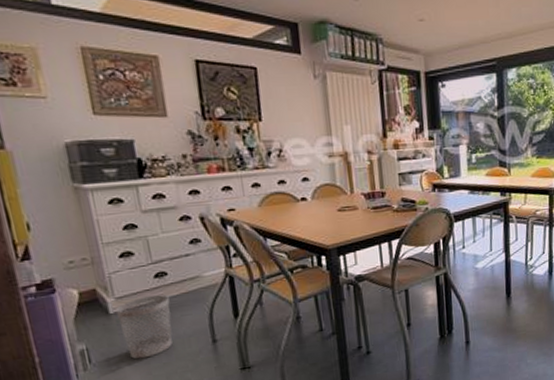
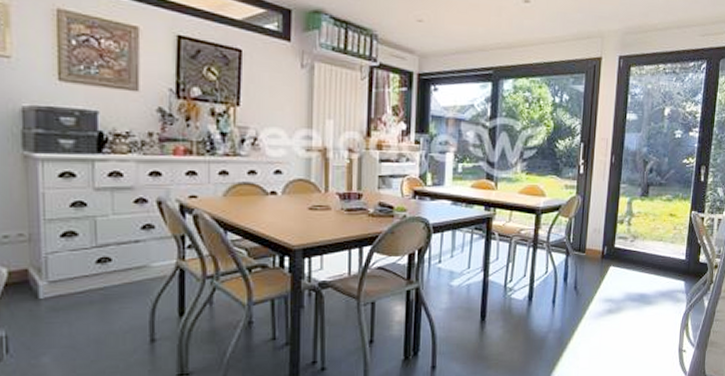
wastebasket: present [115,295,172,359] -> none [46,283,109,354]

